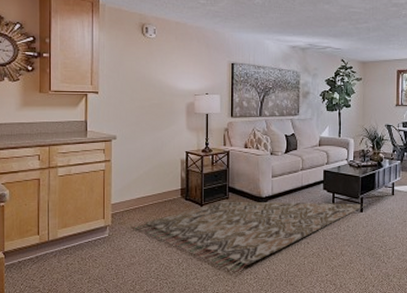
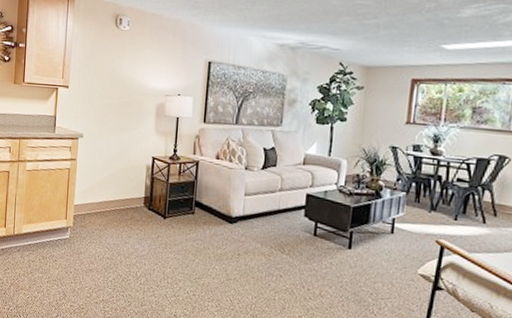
rug: present [130,201,367,272] -> none [91,215,357,297]

